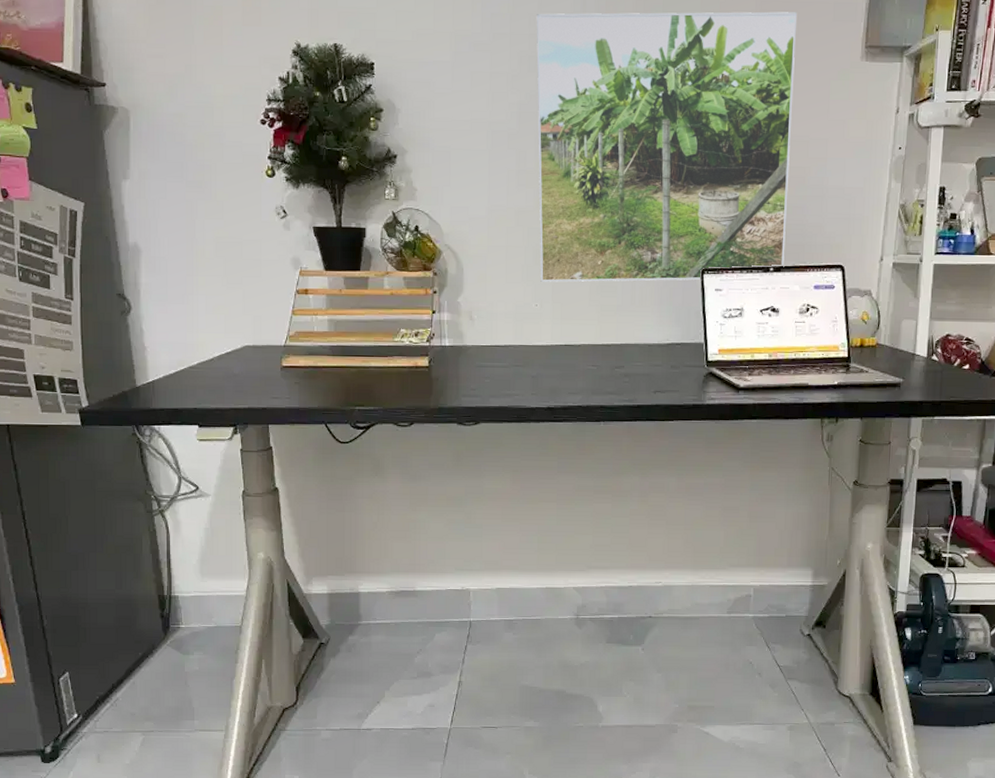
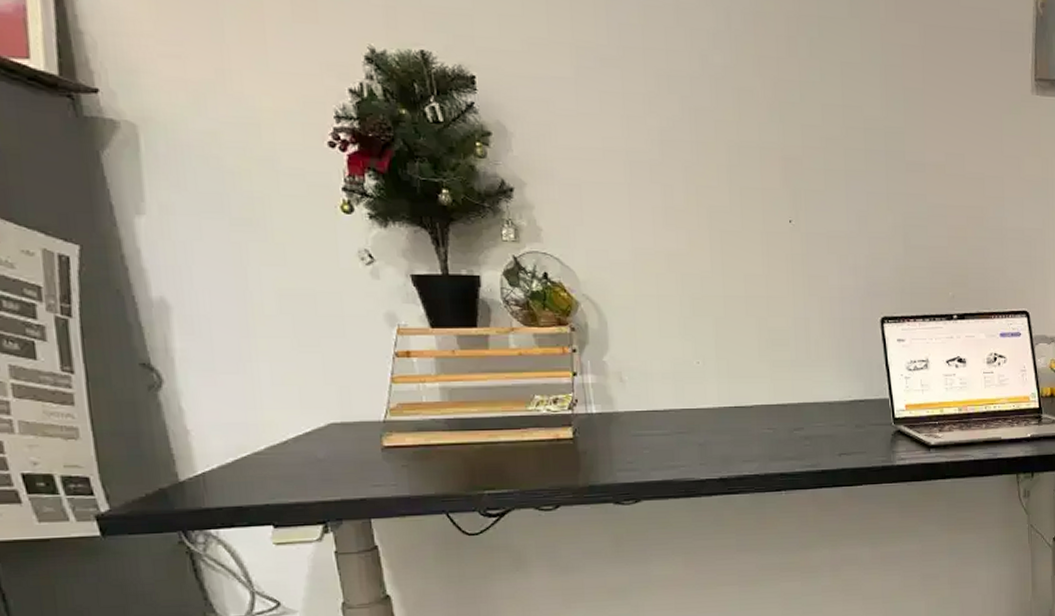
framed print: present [536,11,797,282] -> none [673,26,968,336]

